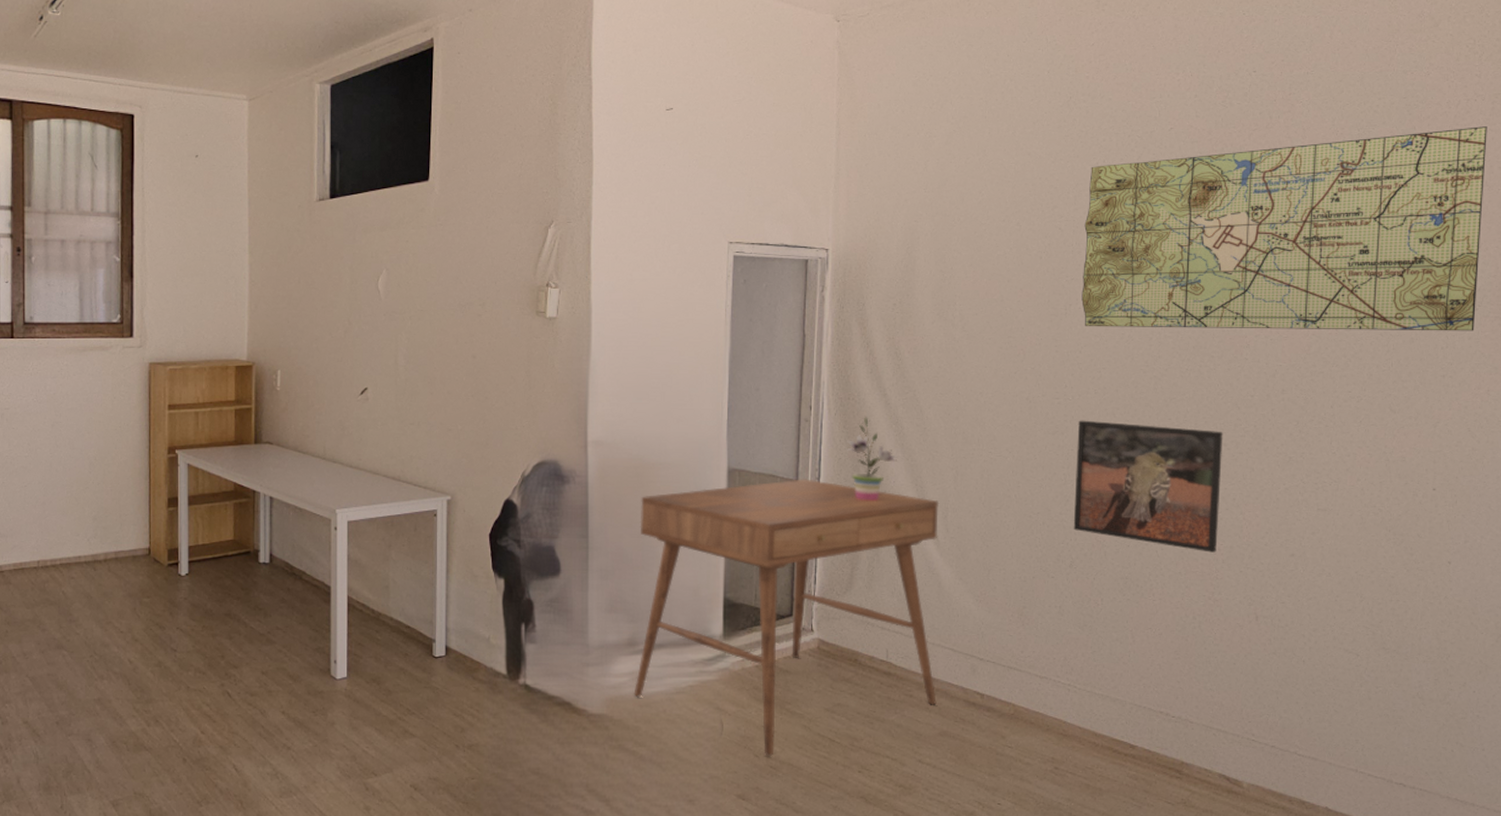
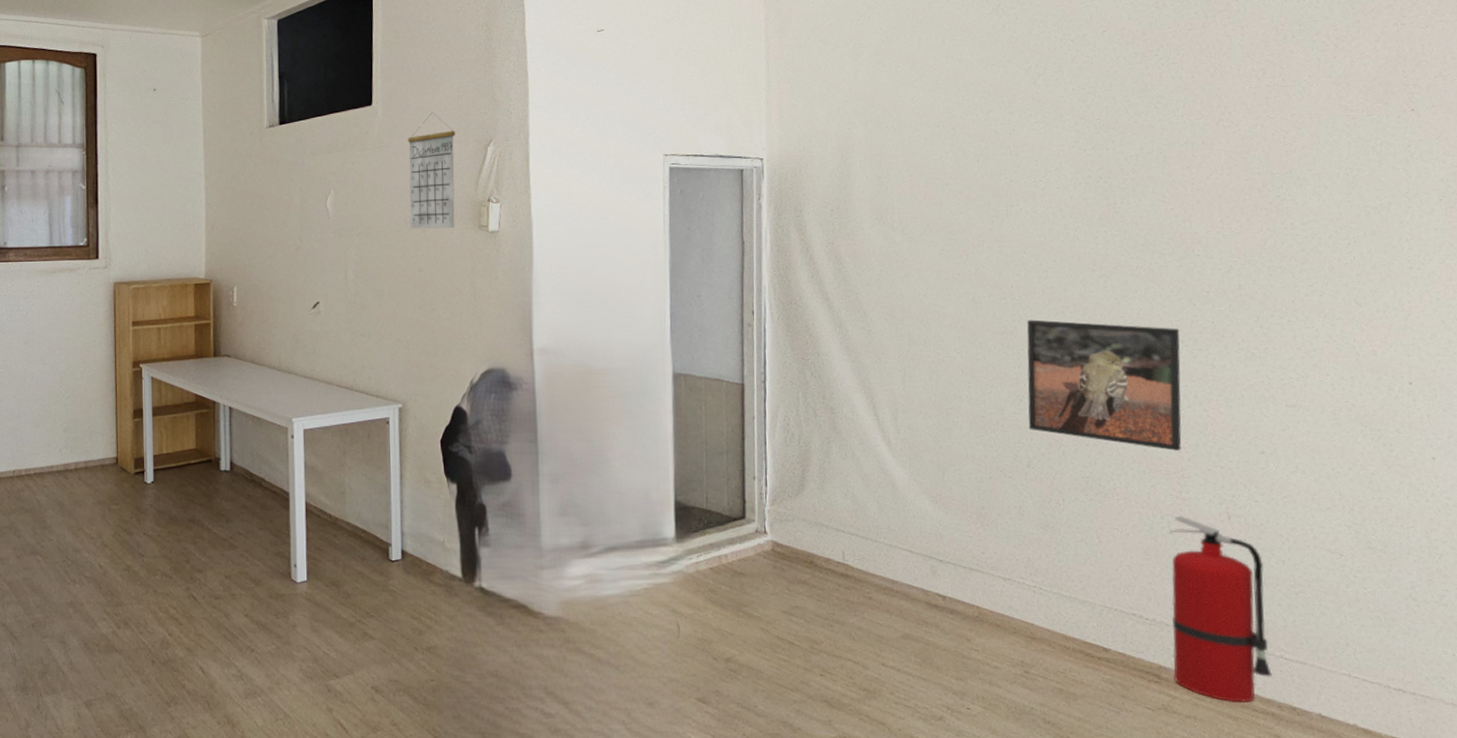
calendar: none [465,189,516,313] -> present [407,111,456,229]
desk: present [633,479,940,756] -> none [588,382,897,659]
potted plant: present [847,417,897,501] -> none [791,320,843,403]
map: present [1081,126,1487,331] -> none [1020,17,1440,228]
fire extinguisher: none [1194,616,1286,798] -> present [1168,515,1272,704]

